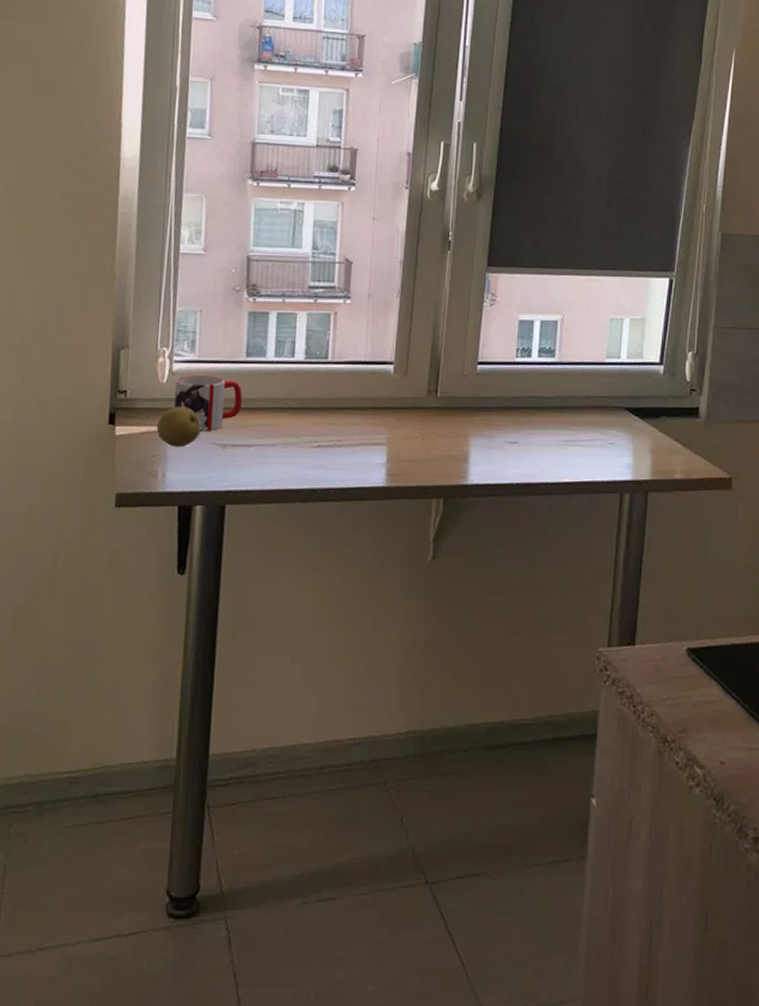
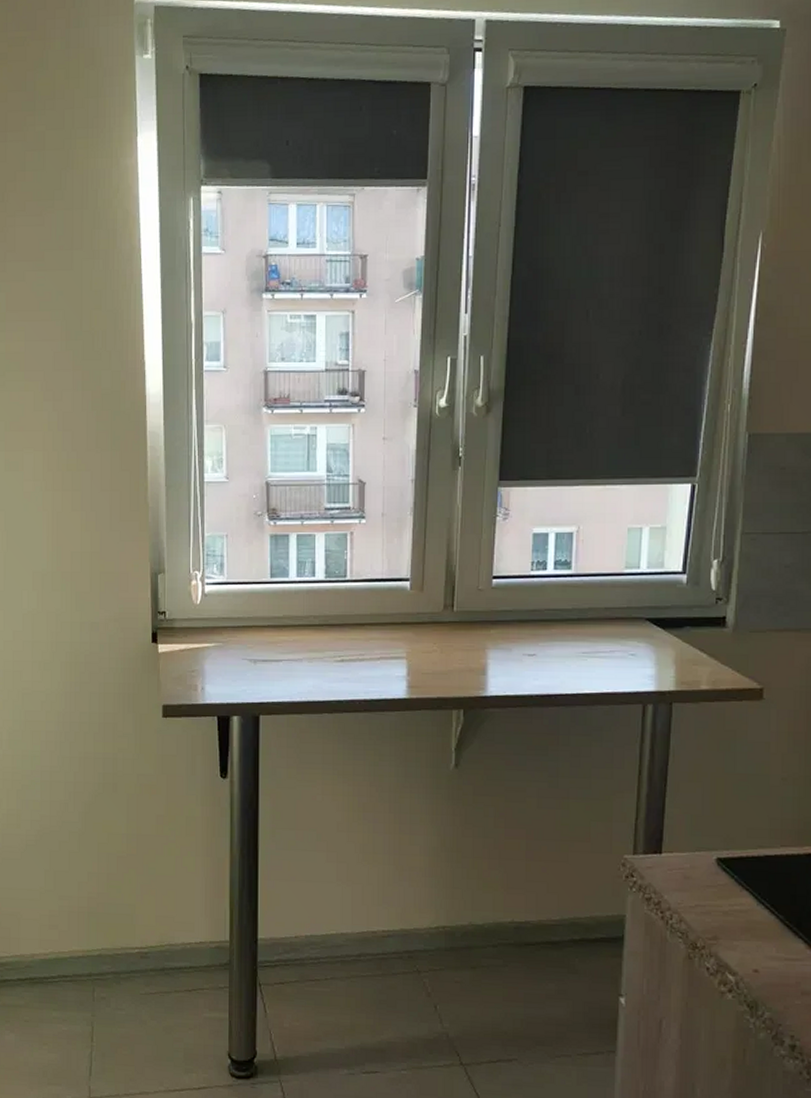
fruit: present [156,406,201,448] -> none [193,625,233,663]
mug: present [174,375,242,432] -> none [207,596,269,648]

